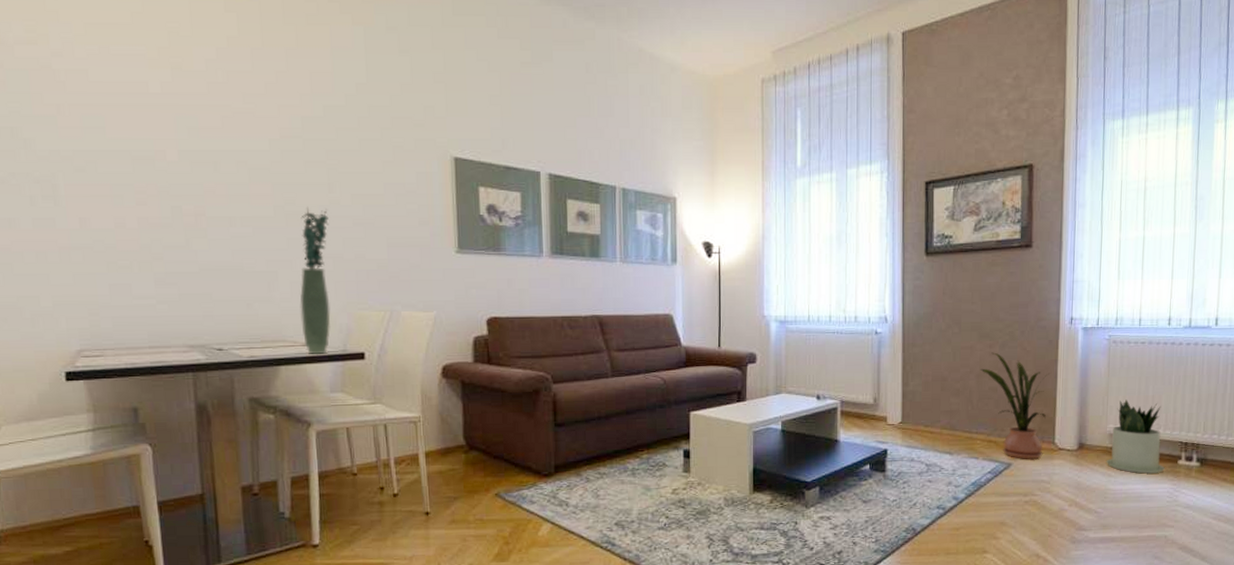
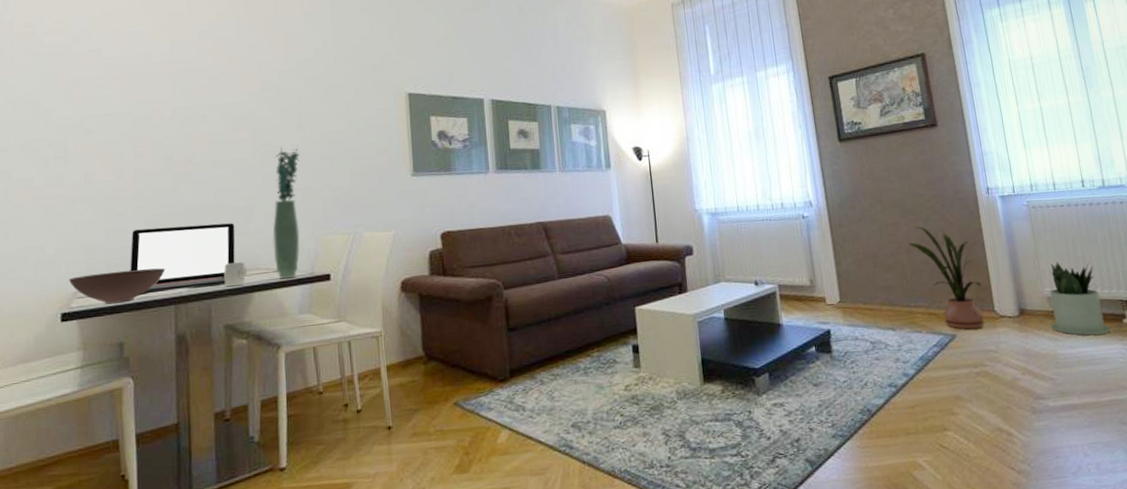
bowl: none [70,330,180,366] -> present [68,268,165,304]
laptop: none [139,287,259,357] -> present [130,223,235,293]
mug: none [246,332,272,358] -> present [224,262,247,287]

